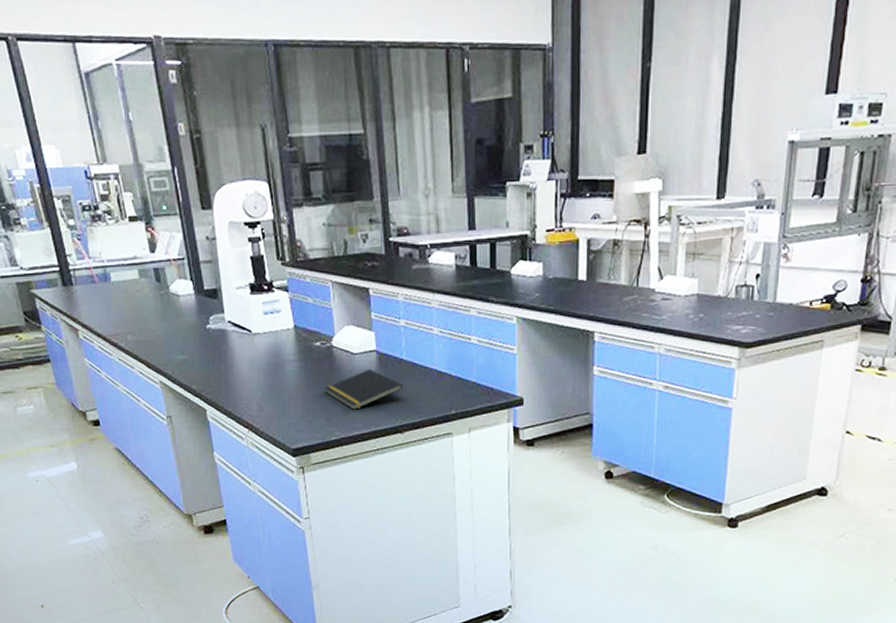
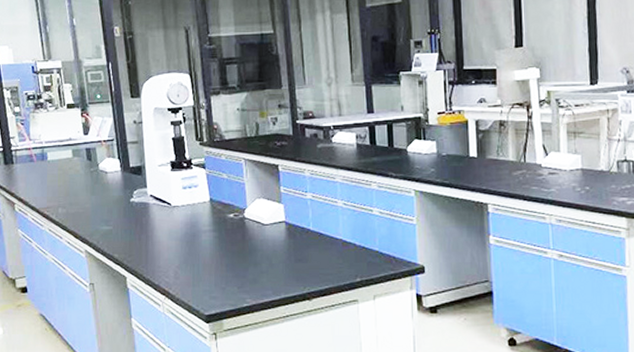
notepad: present [324,368,404,410] -> none [236,238,311,277]

